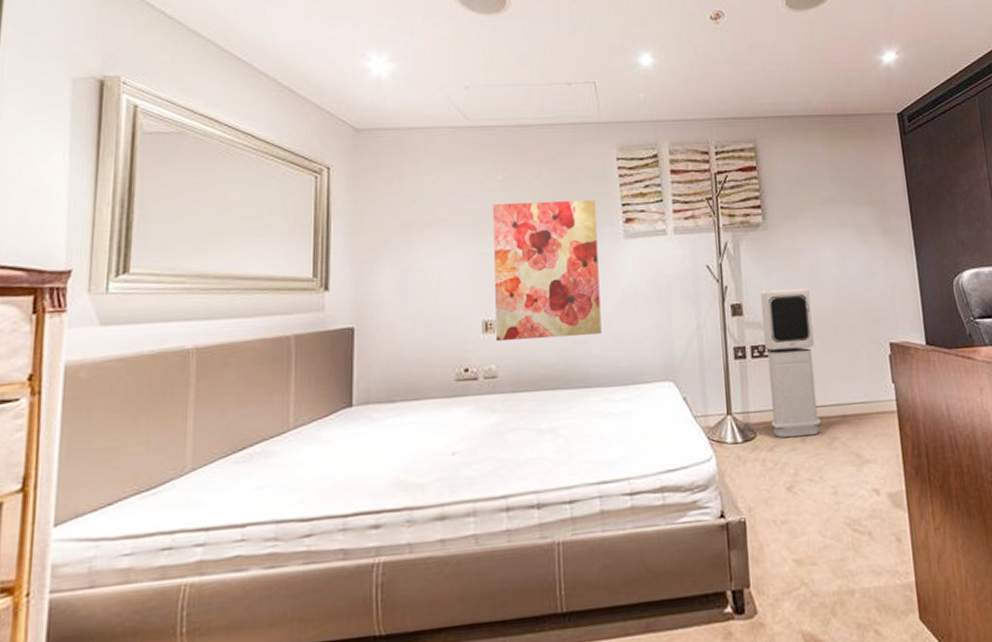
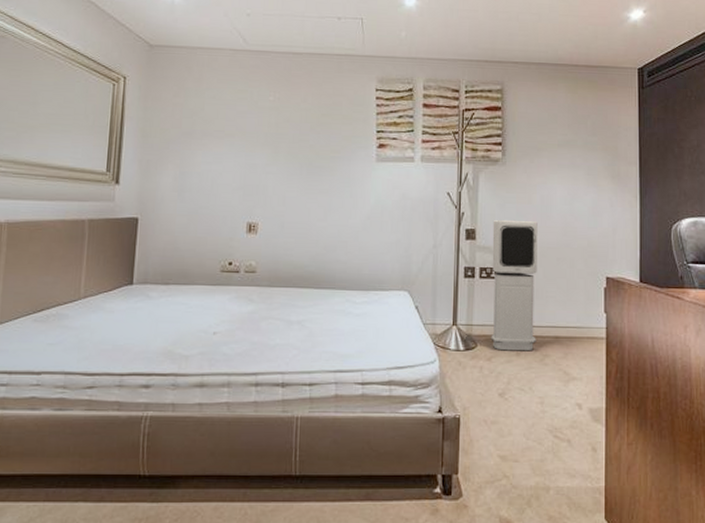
wall art: present [492,200,602,342] -> none [257,120,354,245]

